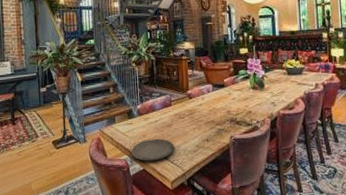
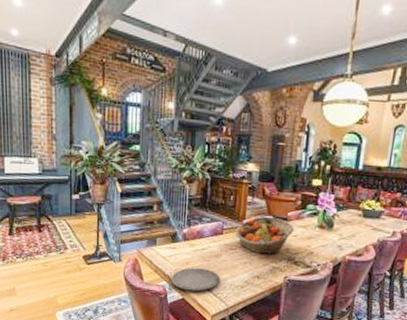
fruit basket: none [182,85,232,119] -> present [235,216,295,255]

